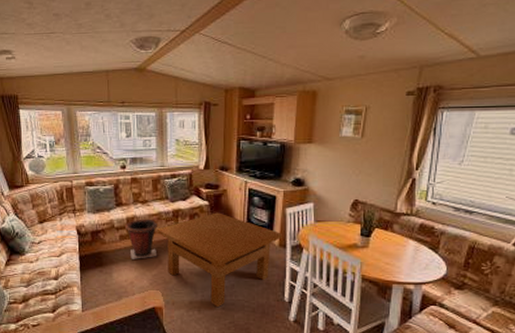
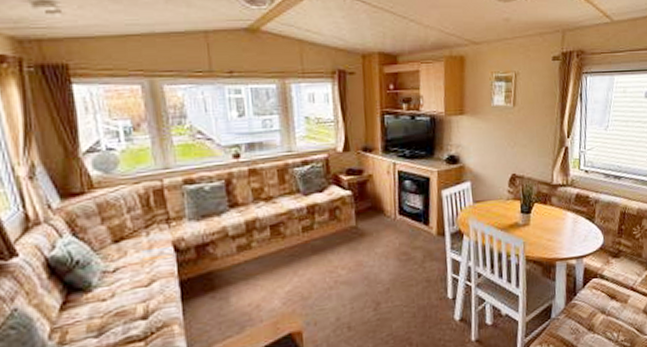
waste bin: present [125,219,158,259] -> none [244,219,291,275]
table: present [156,212,283,308] -> none [287,203,441,320]

